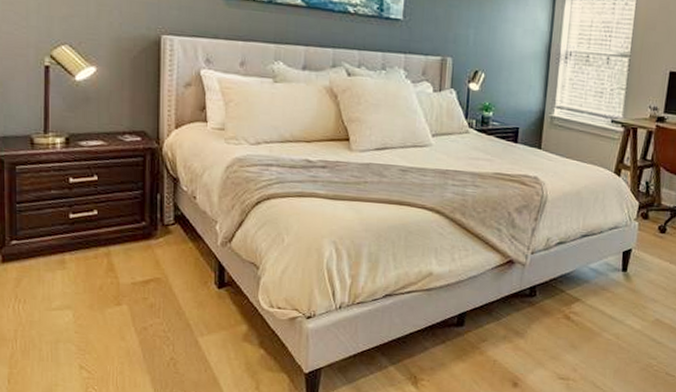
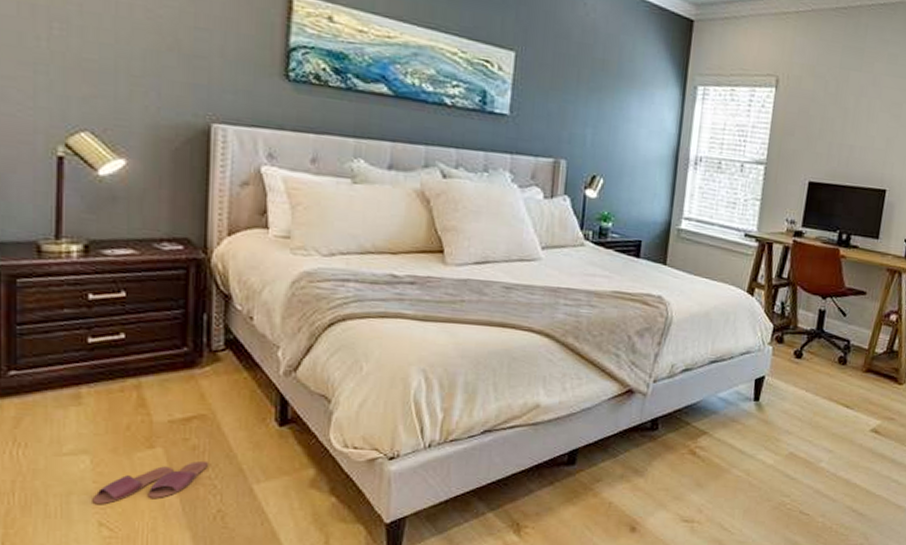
slippers: none [75,317,164,352] -> present [92,461,210,505]

